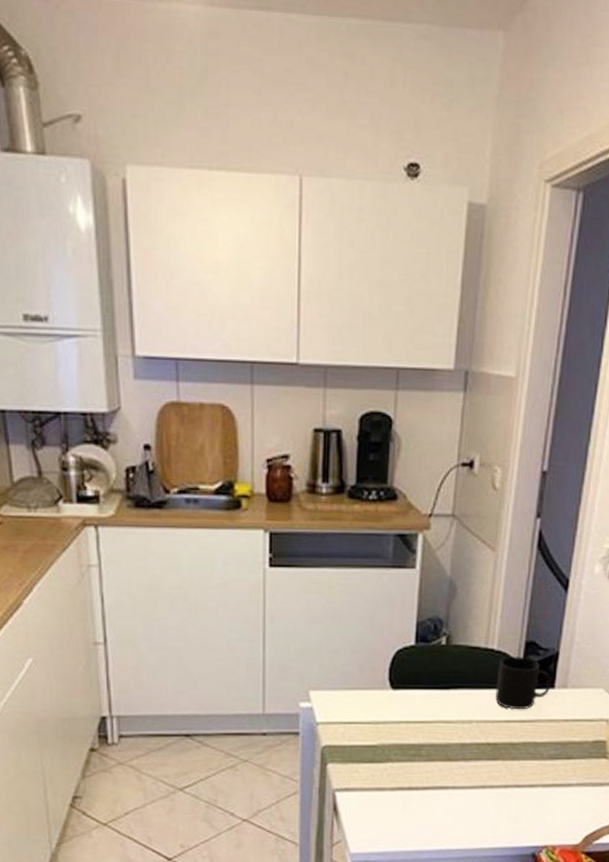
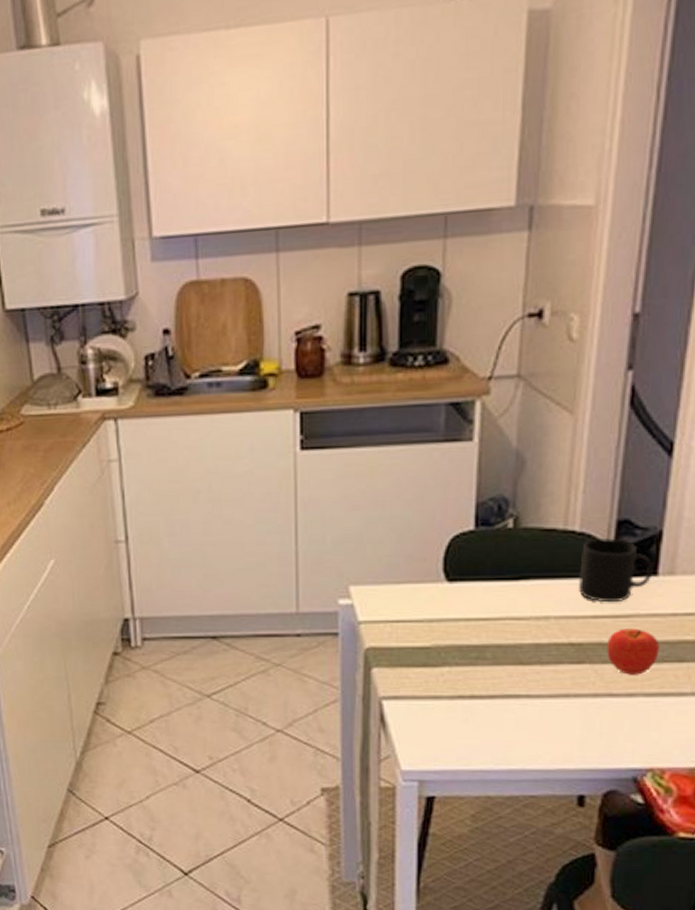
fruit: none [515,731,555,770] -> present [606,628,660,675]

